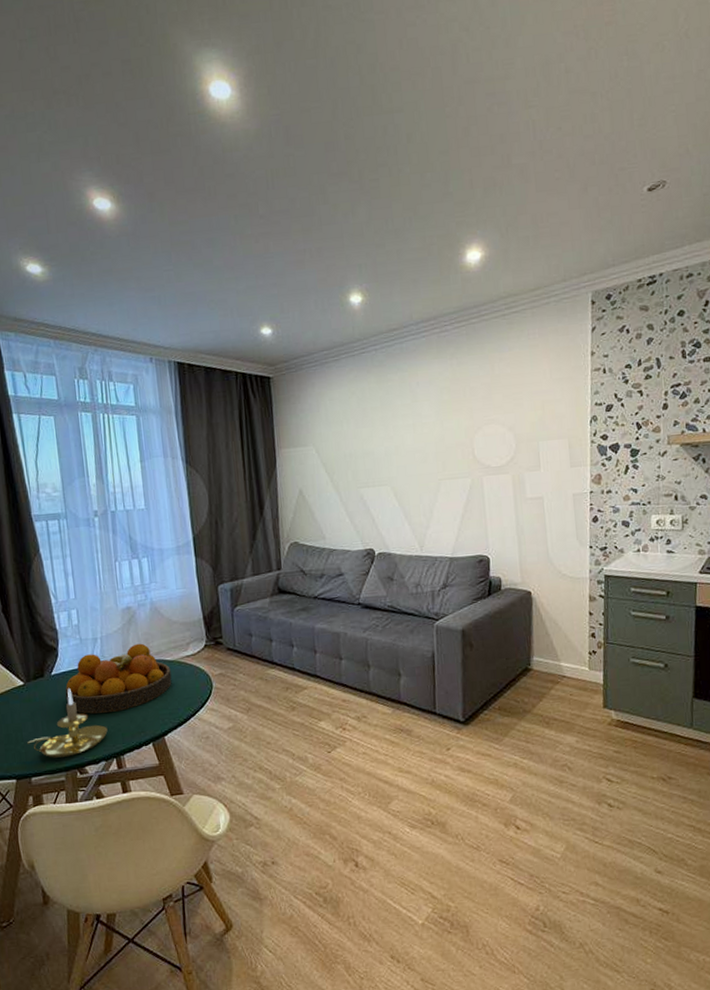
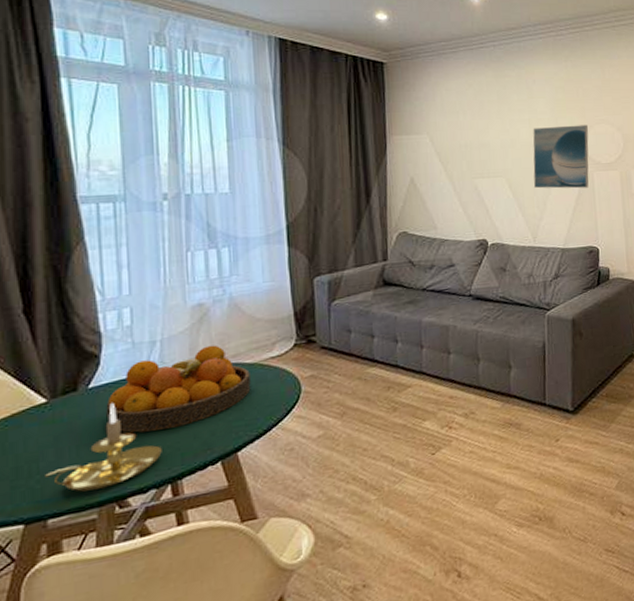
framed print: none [417,426,478,496] -> present [533,125,589,189]

